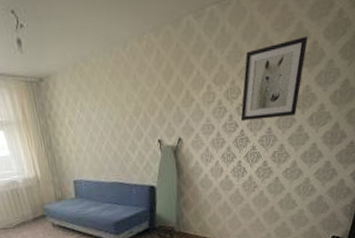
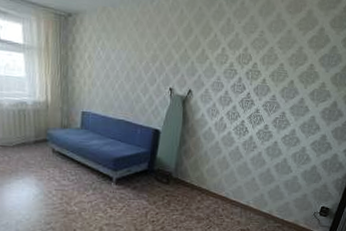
wall art: present [240,36,307,121] -> none [248,22,316,88]

